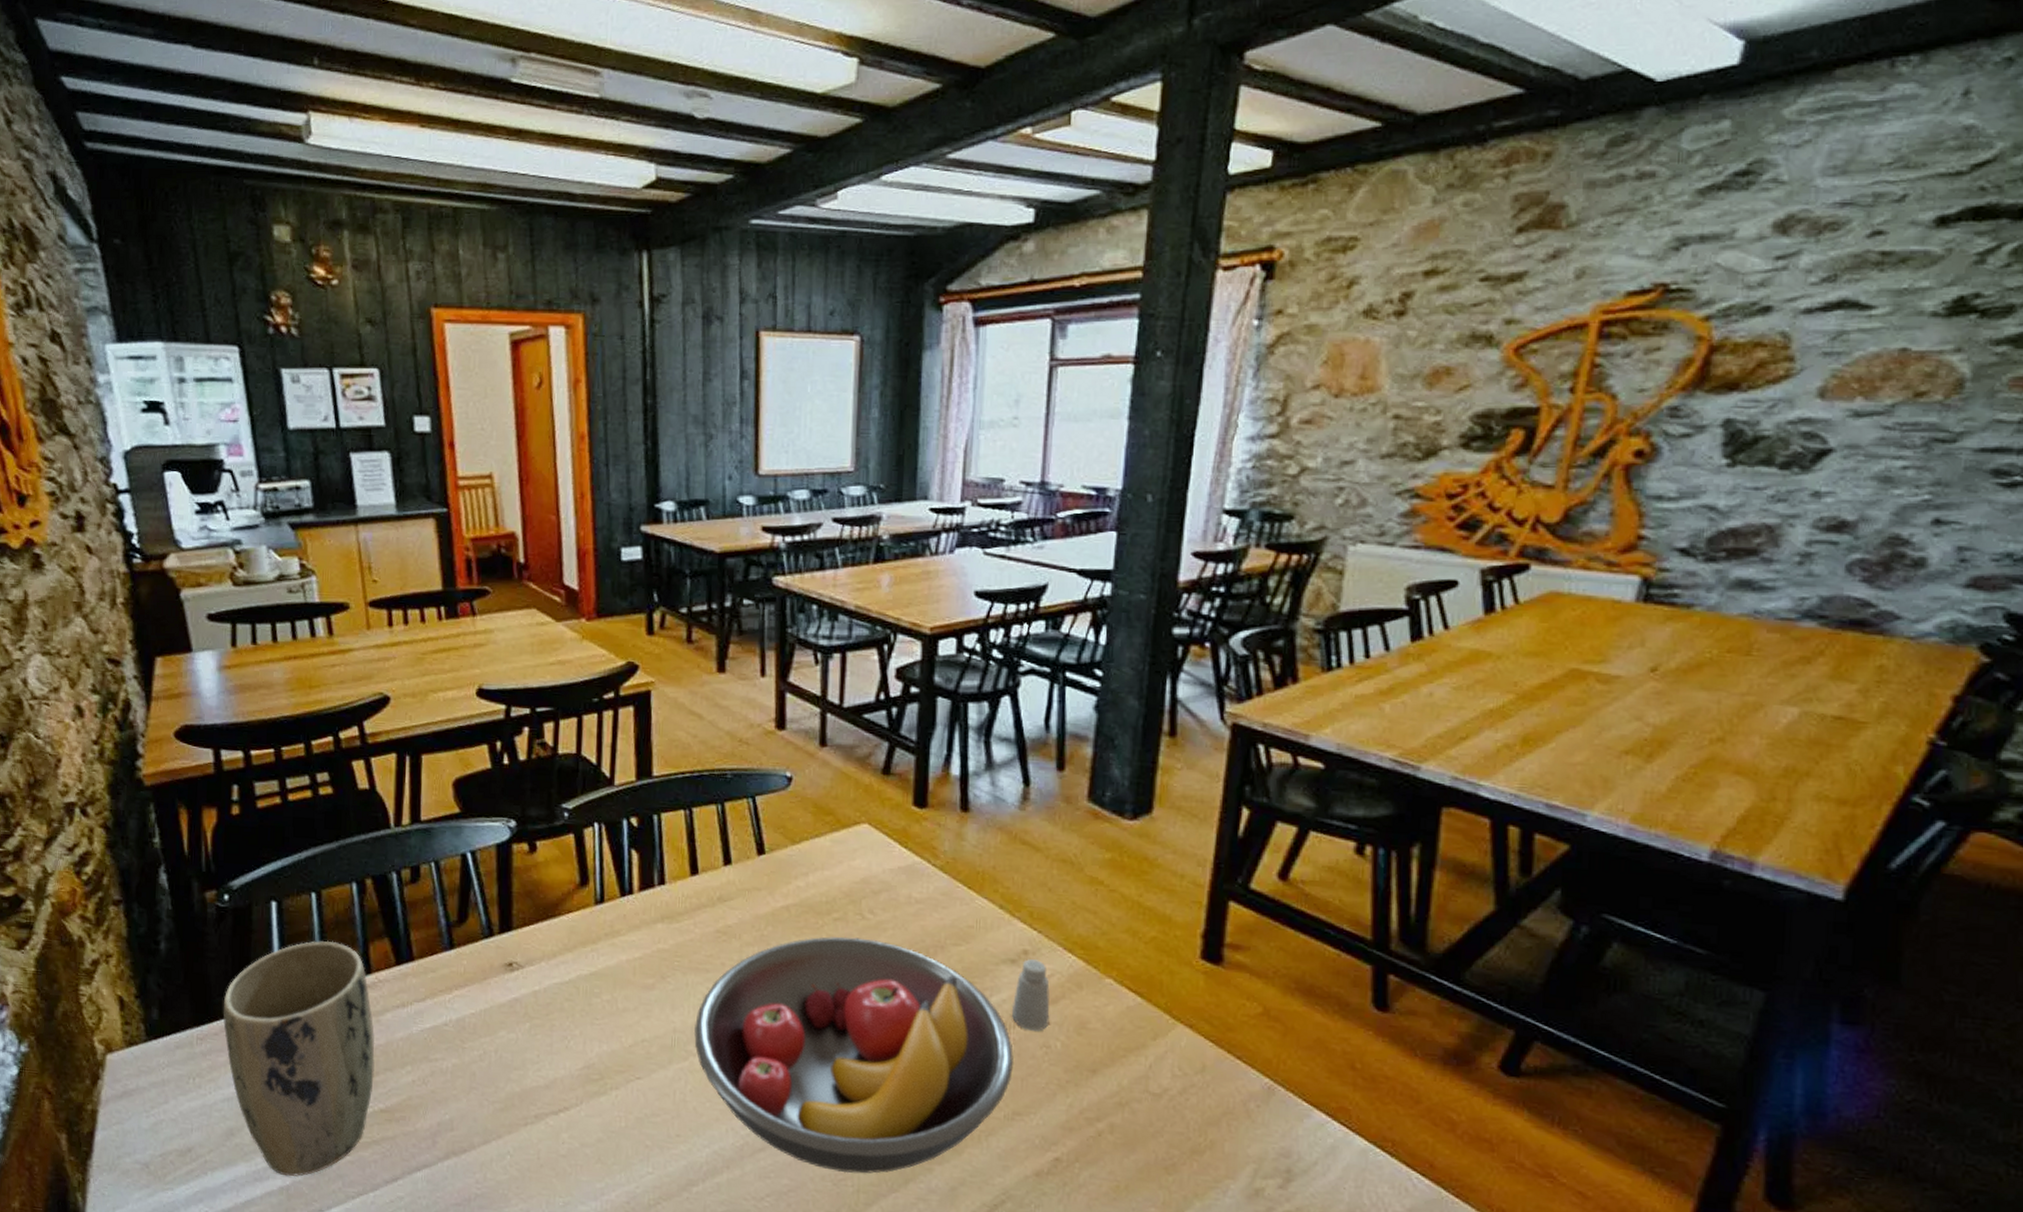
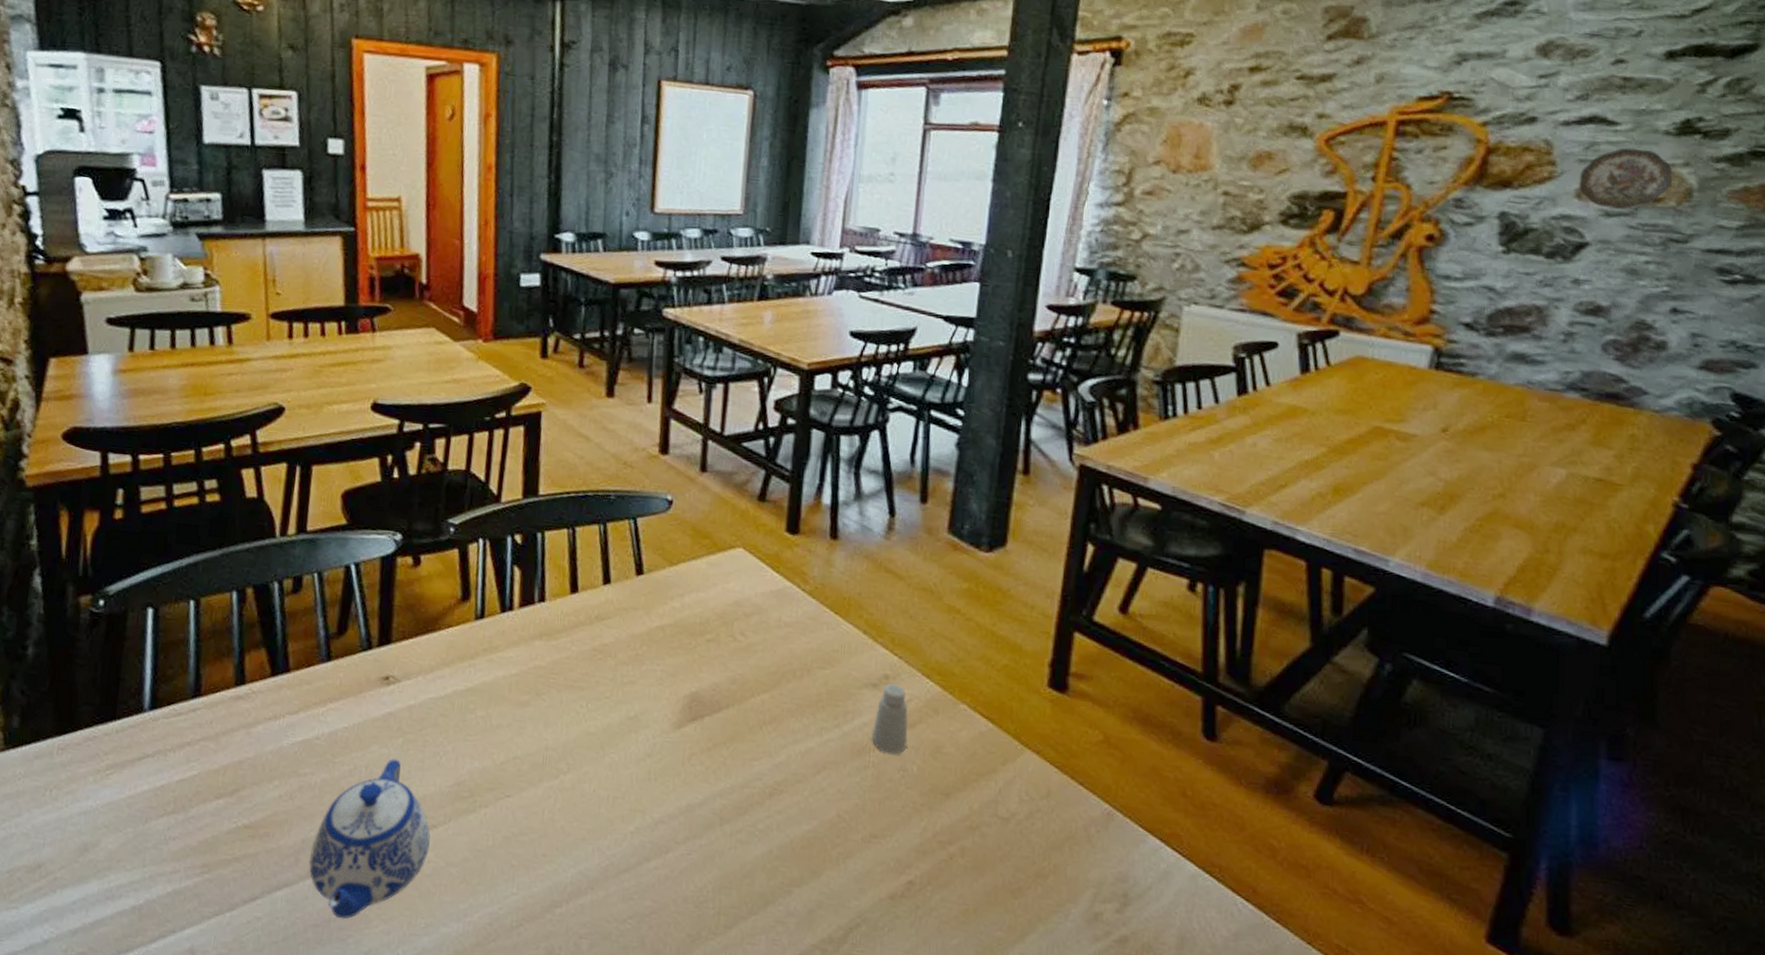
plant pot: present [222,940,375,1177] -> none [86,649,244,896]
teapot: none [445,1043,563,1199] -> present [308,759,431,919]
fruit bowl: present [694,936,1013,1174] -> none [565,657,872,896]
decorative plate: none [1823,335,1939,407] -> present [1580,148,1672,209]

